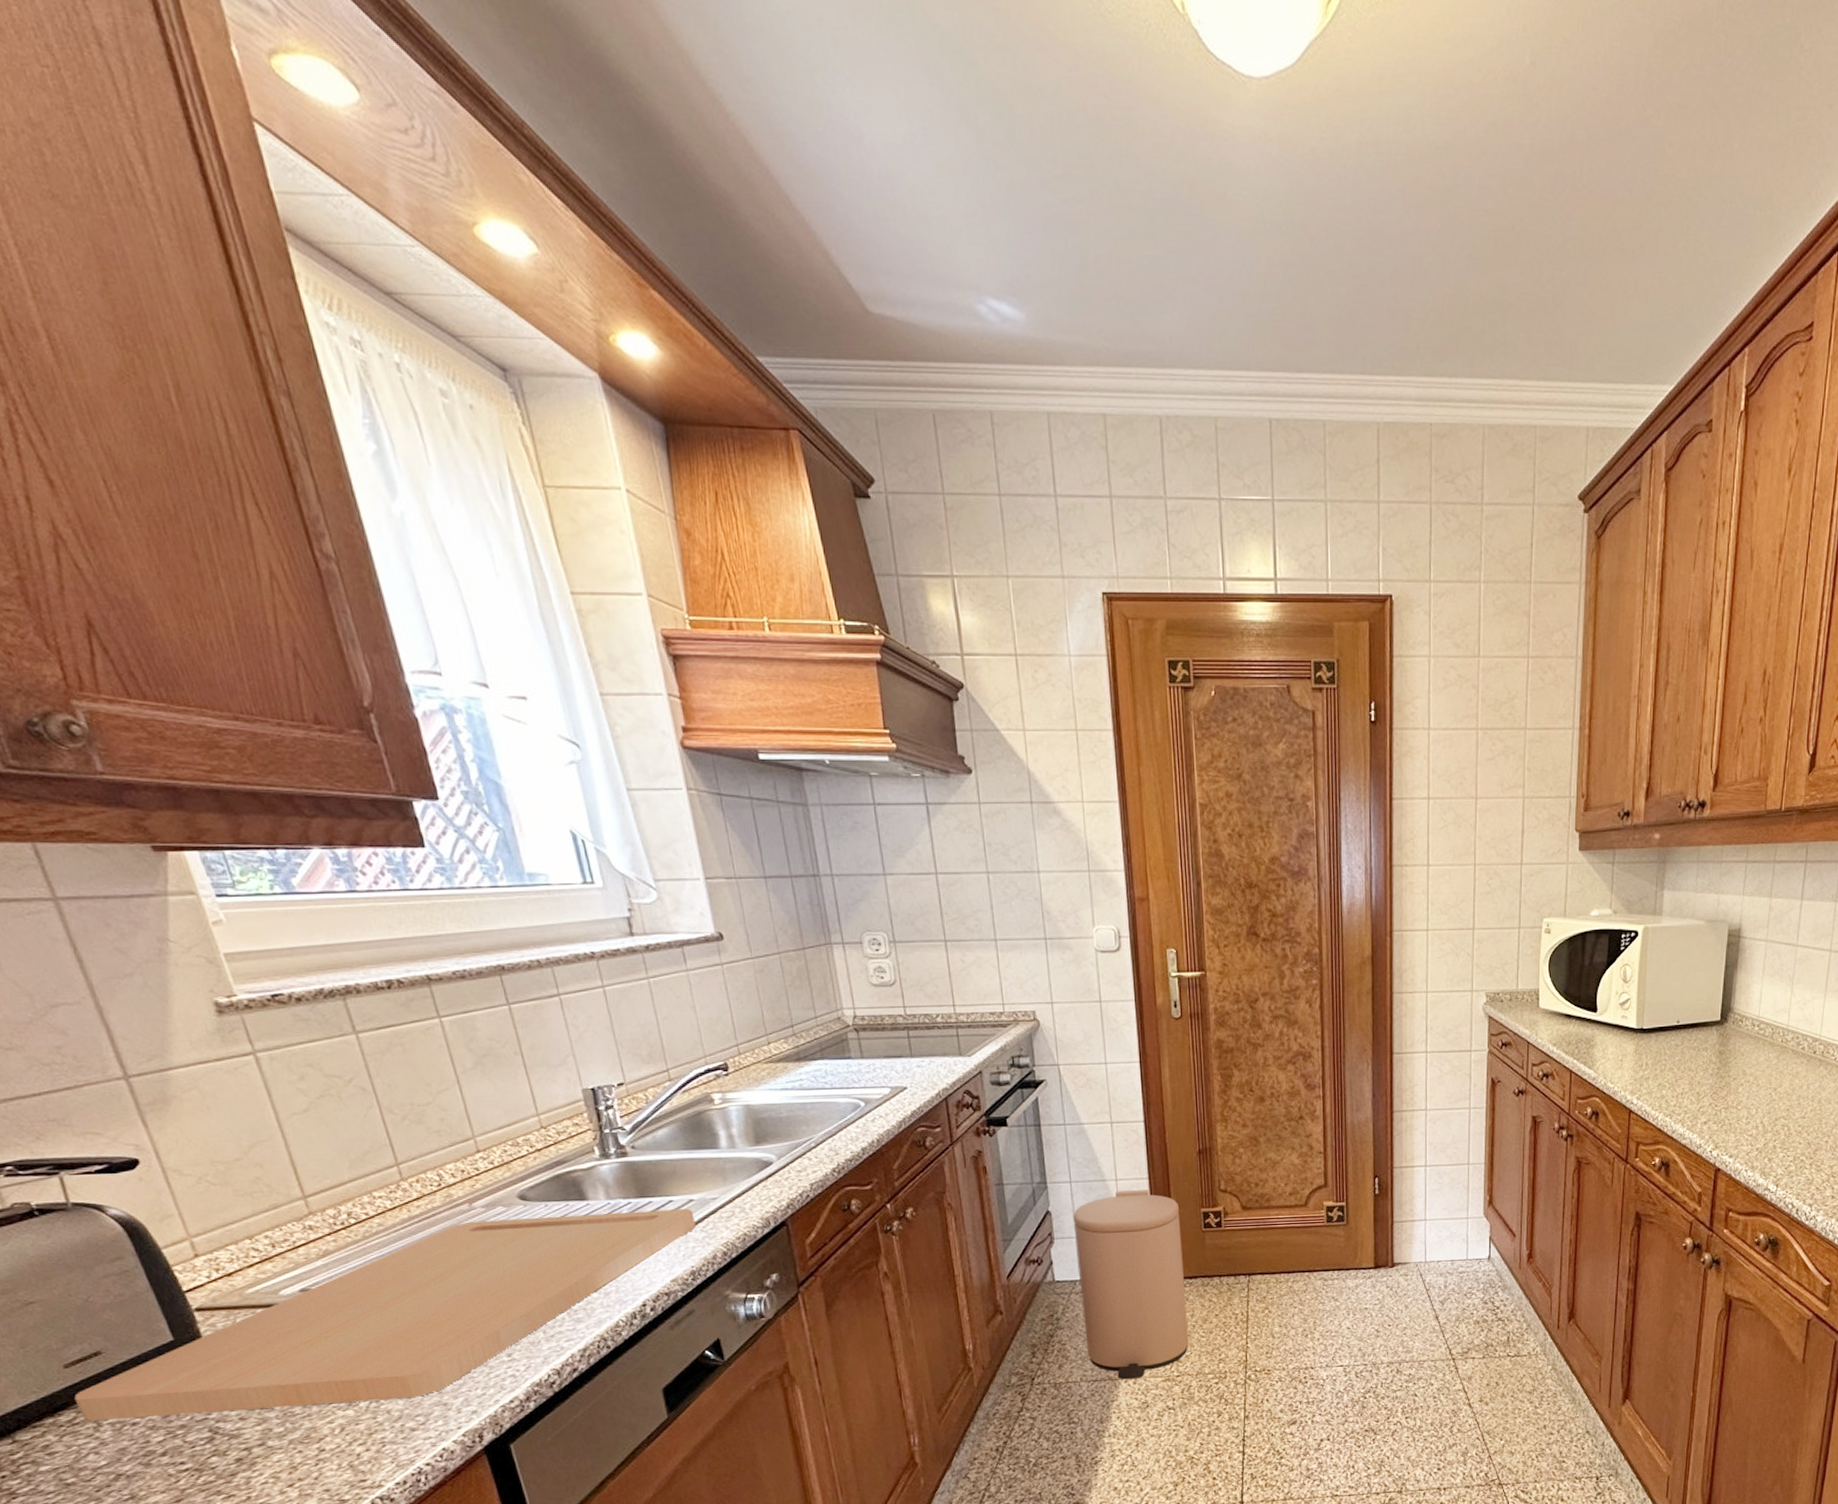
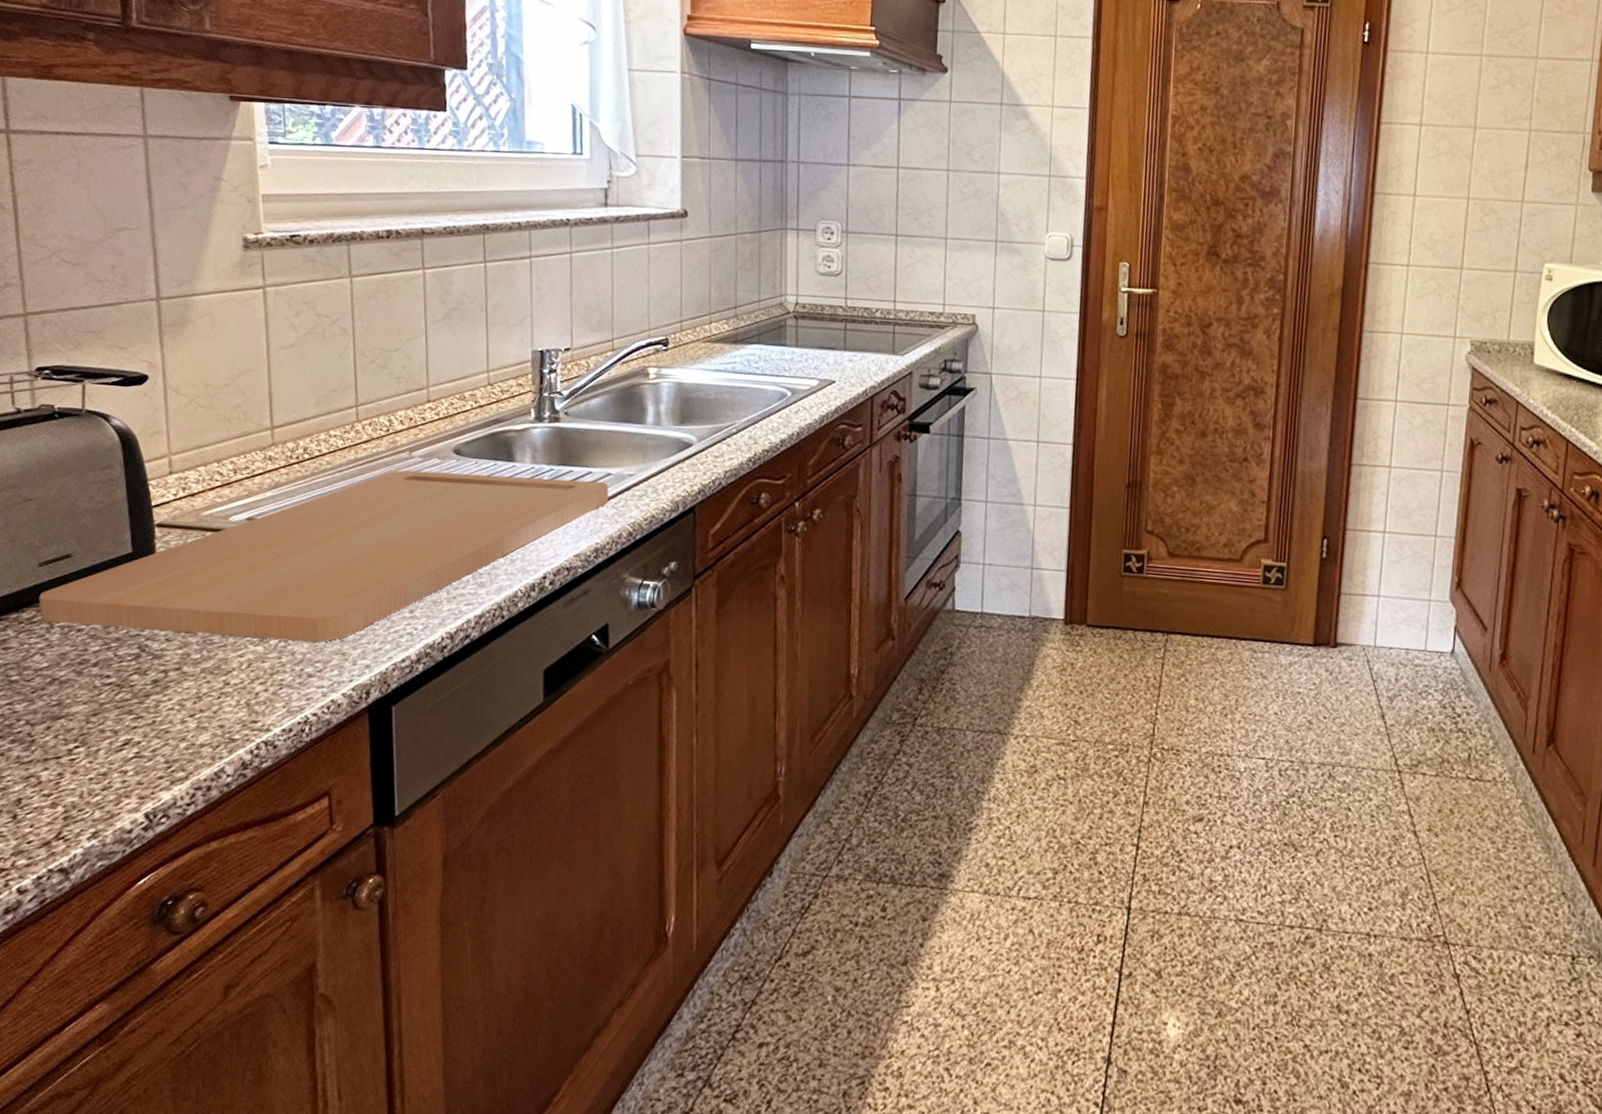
pedal bin: present [1073,1190,1189,1380] -> none [978,518,1100,737]

